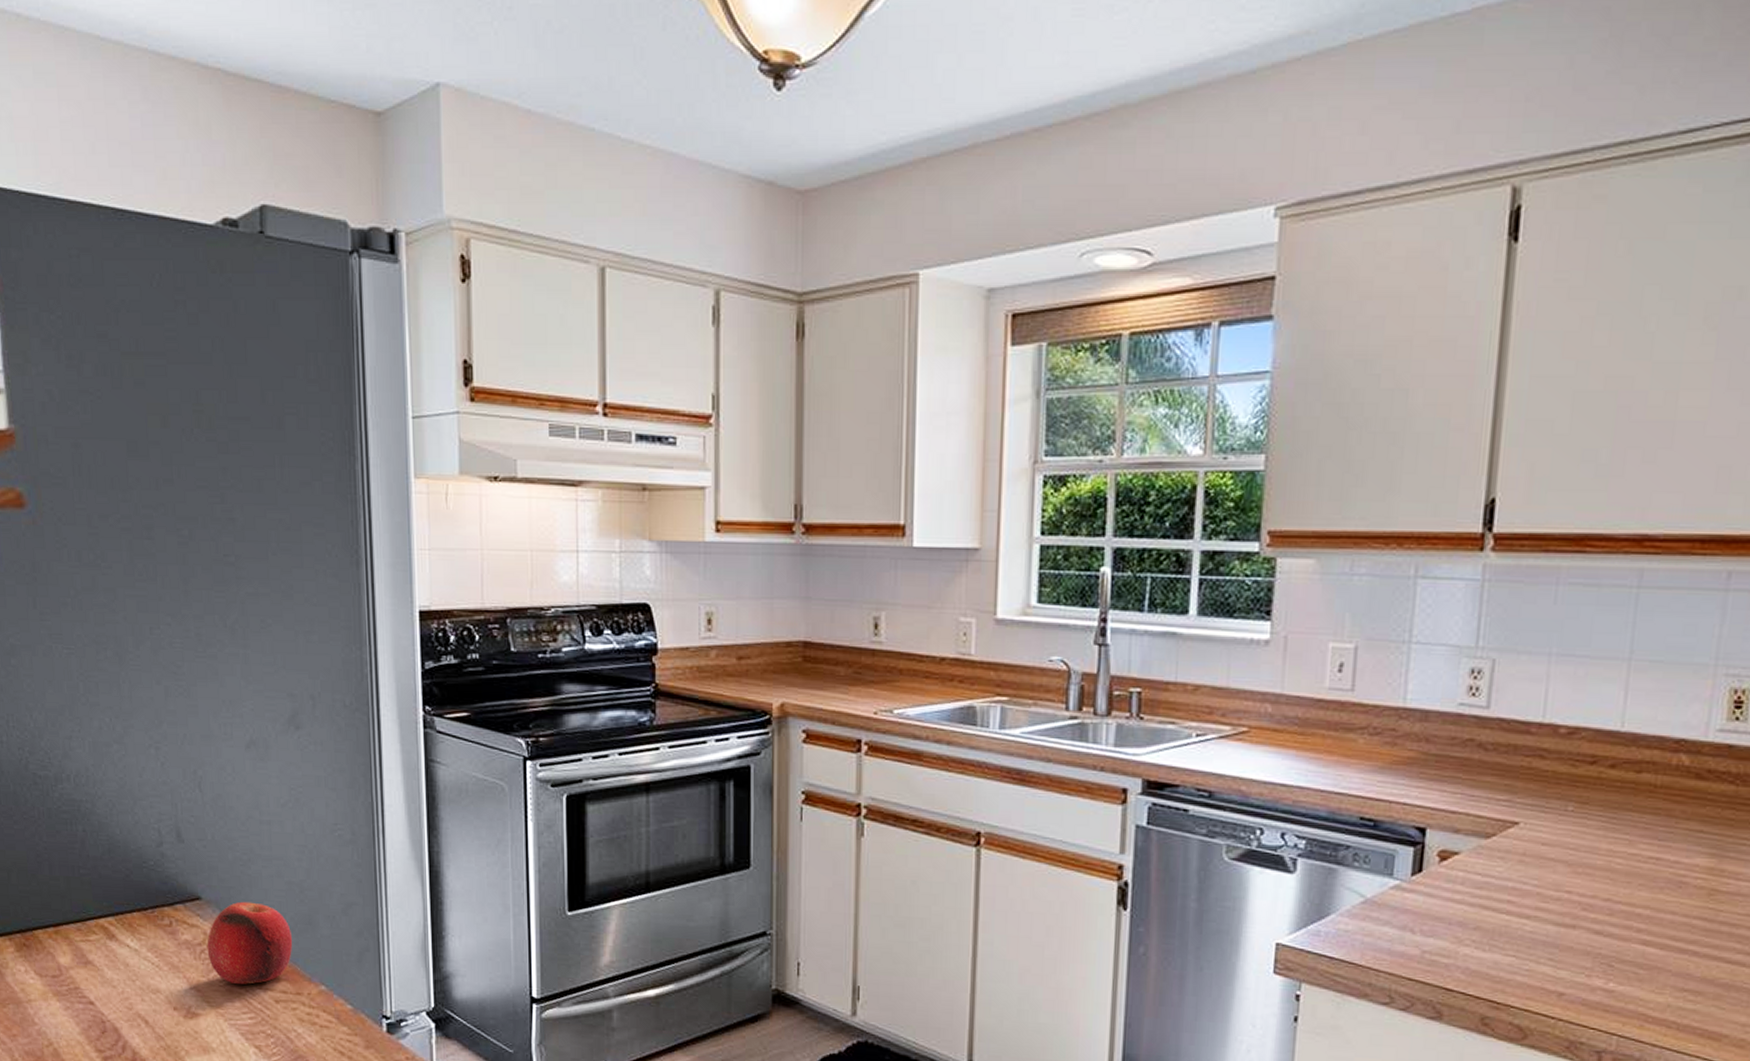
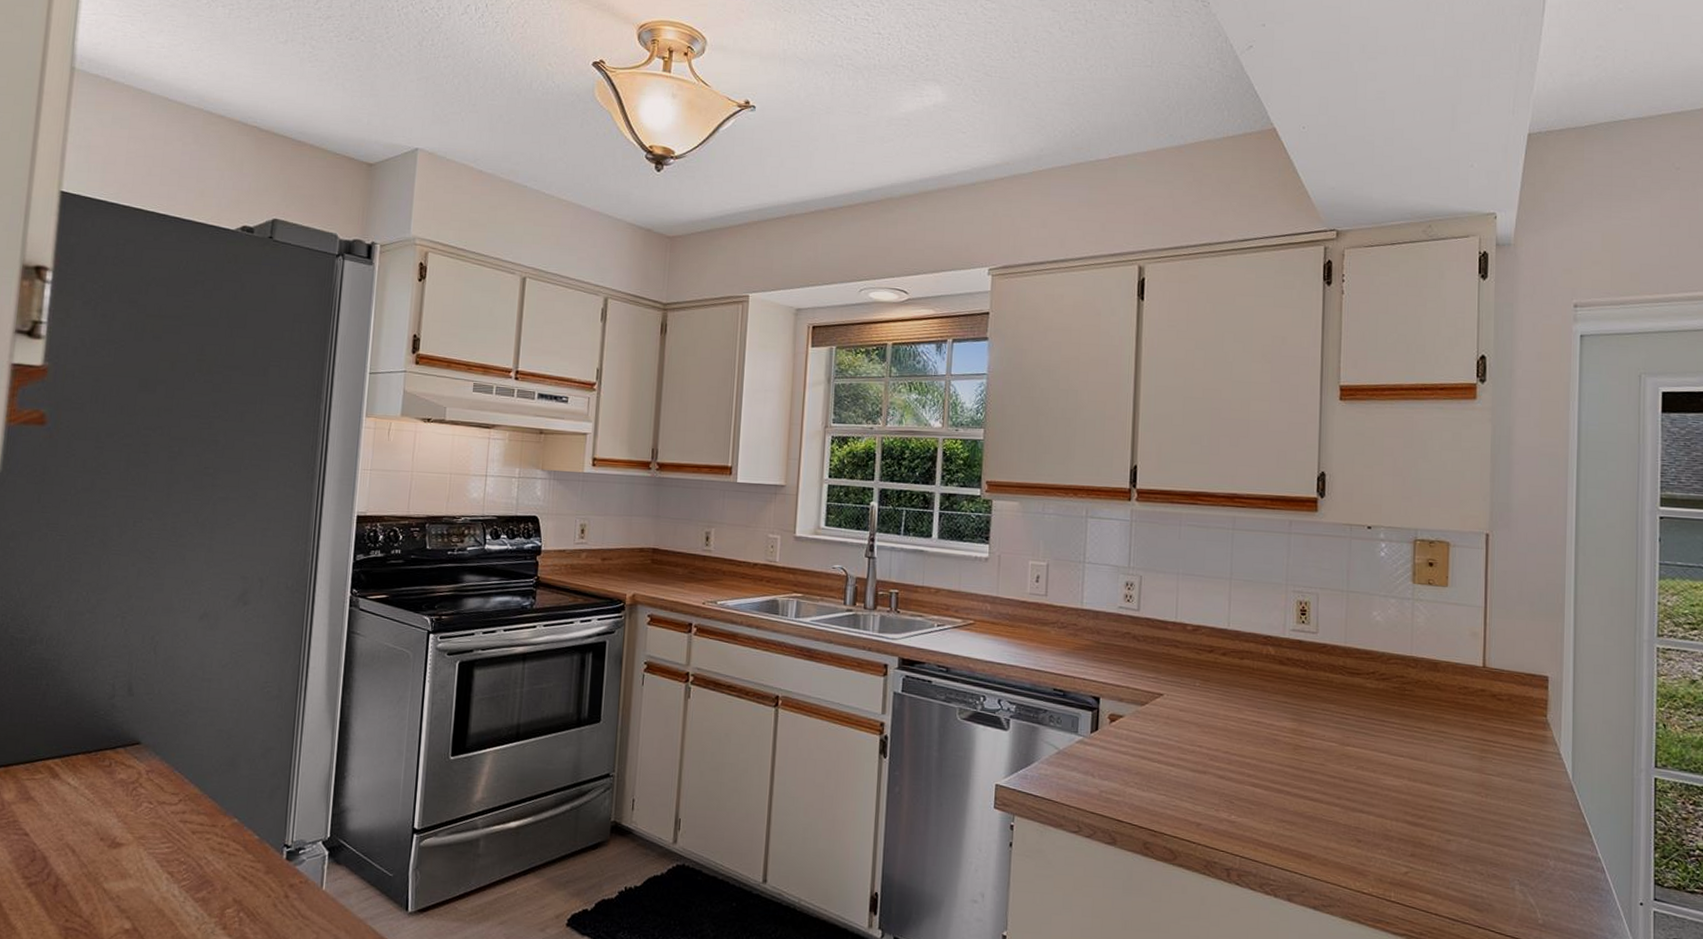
fruit: present [207,901,293,984] -> none [138,746,216,818]

